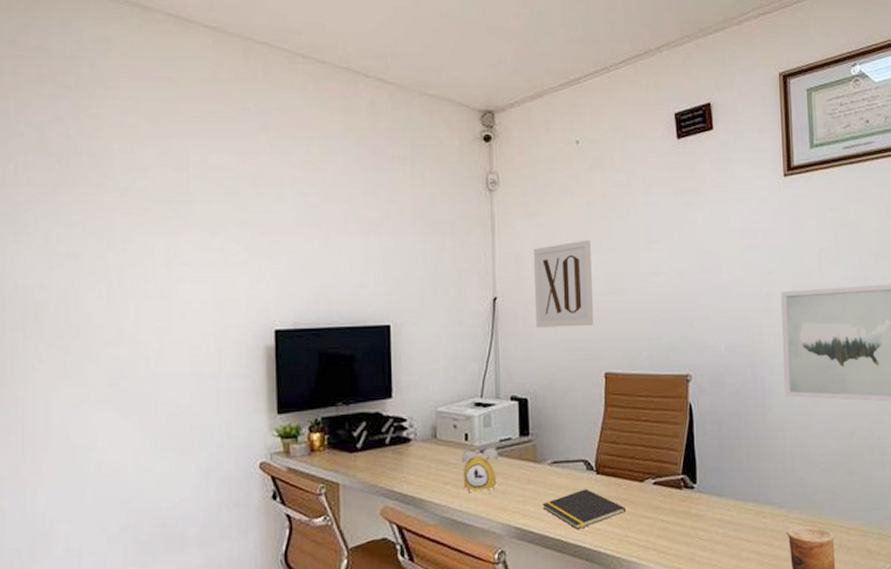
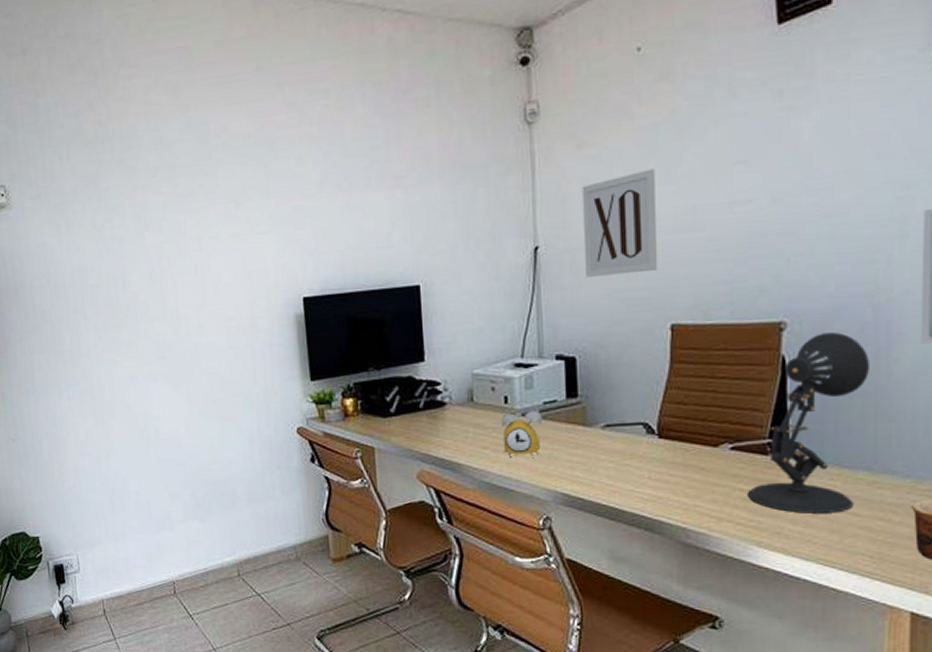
notepad: present [542,489,627,529] -> none [593,454,696,497]
desk lamp: none [667,385,751,541] -> present [746,332,869,513]

